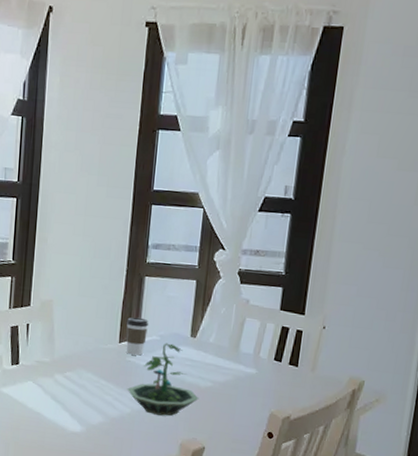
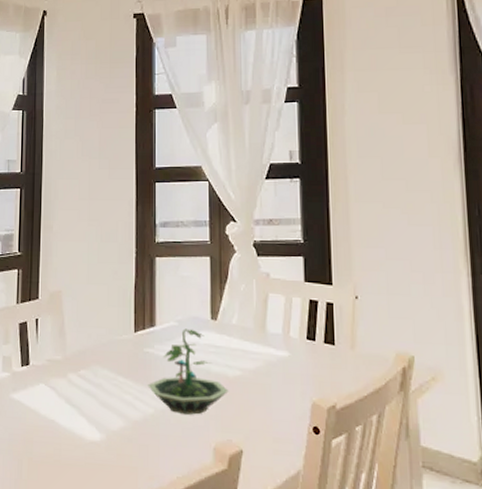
coffee cup: present [125,317,149,356] -> none [140,302,165,345]

